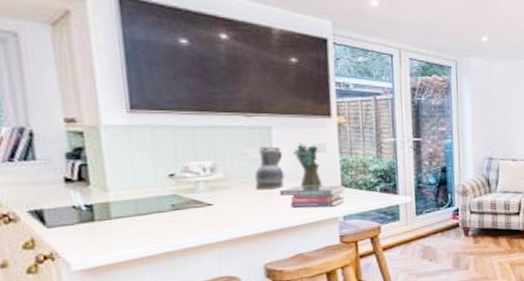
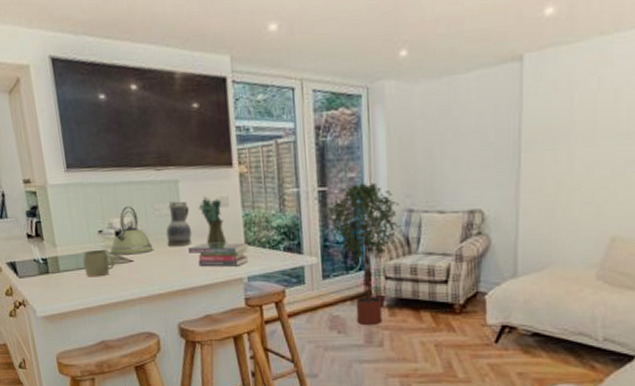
mug: none [146,194,189,223] -> present [83,250,115,277]
kettle: none [184,149,238,200] -> present [110,206,153,255]
potted tree: none [421,134,484,253] -> present [327,181,402,326]

